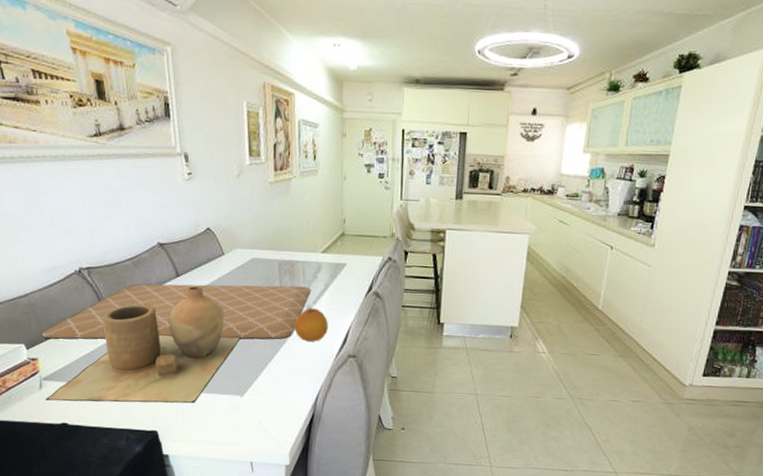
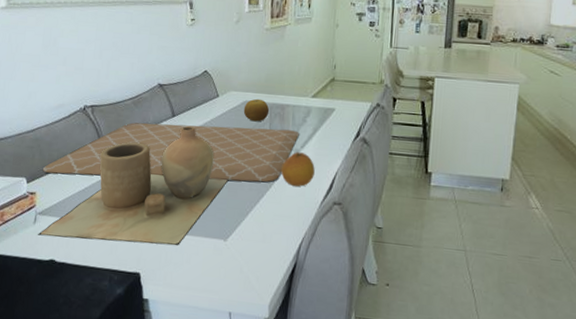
fruit: none [251,255,279,279] -> present [243,98,270,122]

